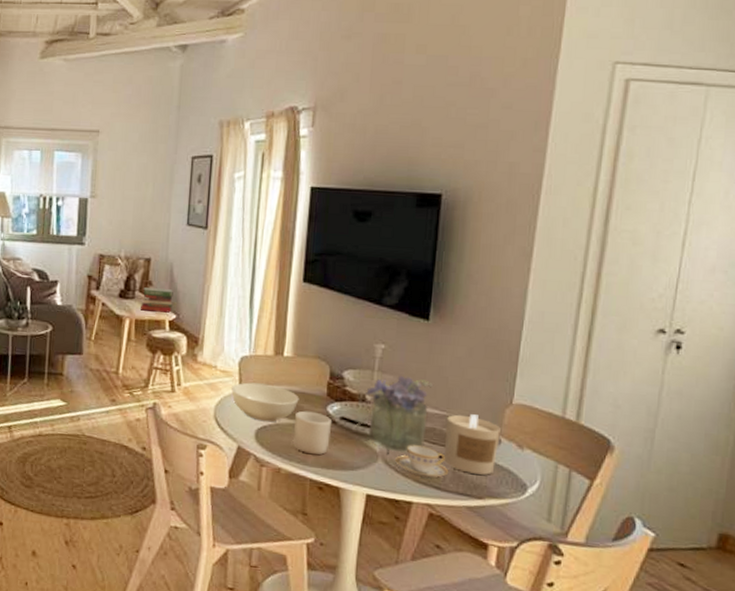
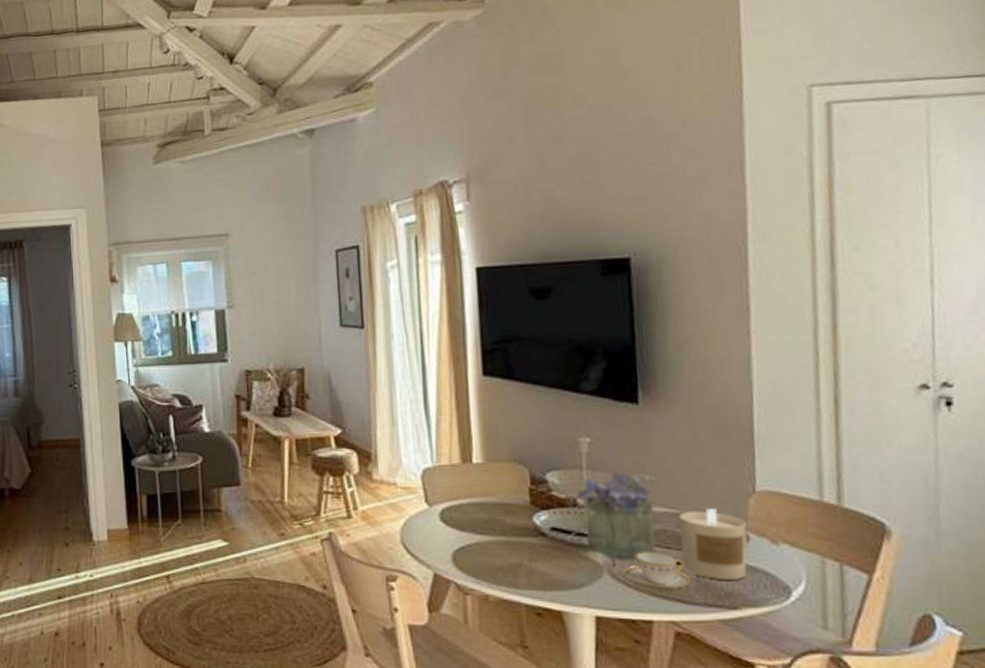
books: present [141,287,173,313] -> none [300,401,336,428]
bowl: present [231,382,299,423] -> none [417,498,499,542]
mug: present [293,411,333,456] -> none [496,524,542,576]

